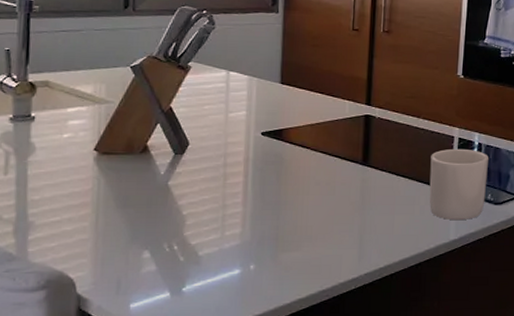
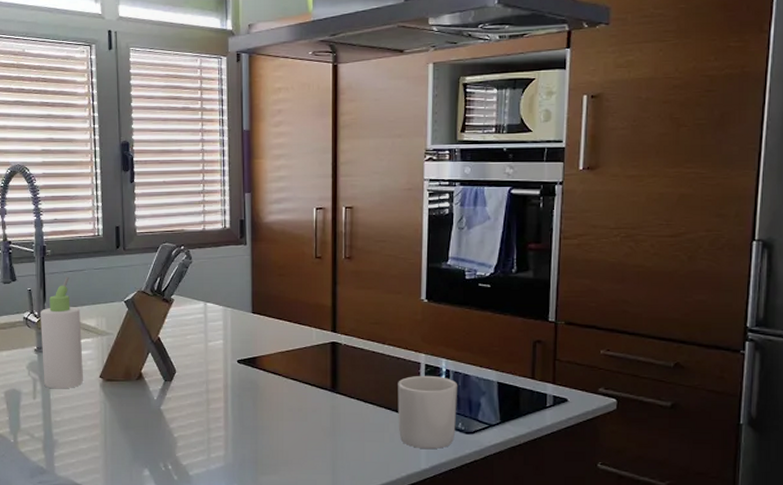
bottle: none [19,37,74,164] -> present [41,277,83,389]

